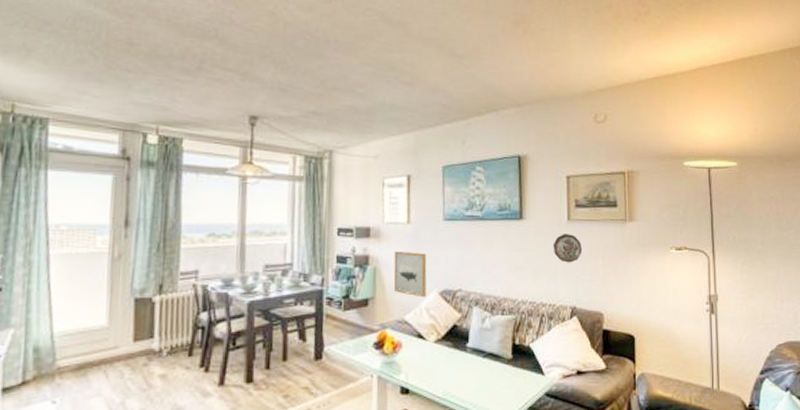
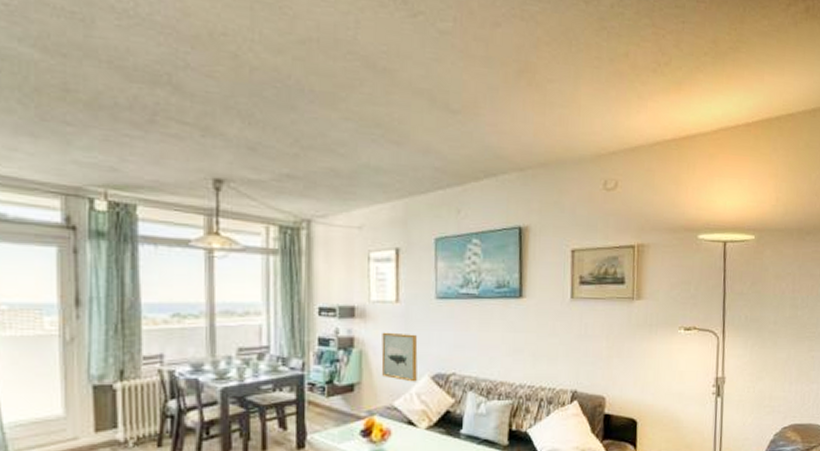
decorative plate: present [553,234,583,263] -> none [554,313,586,344]

